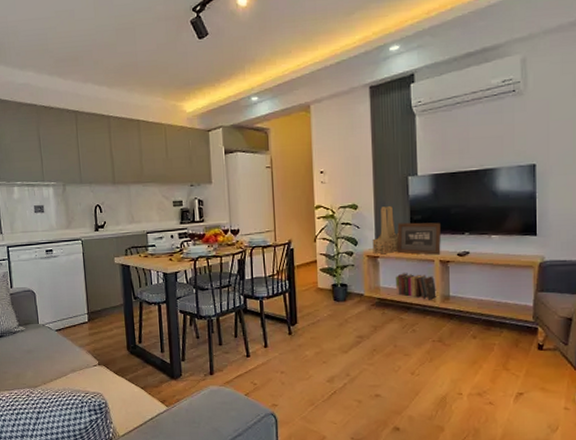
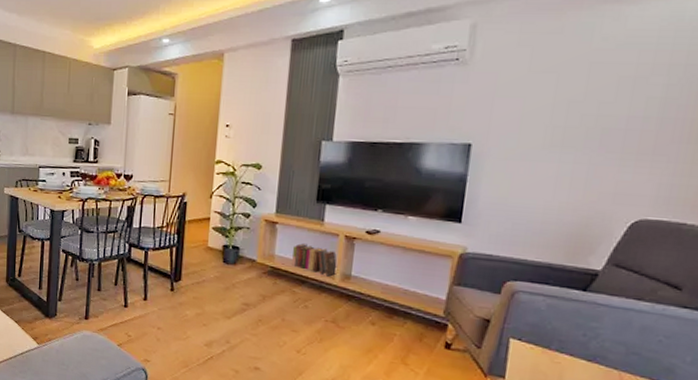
decorative basket: present [372,205,399,255] -> none [271,169,303,222]
picture frame: present [396,222,441,255] -> none [298,189,351,230]

